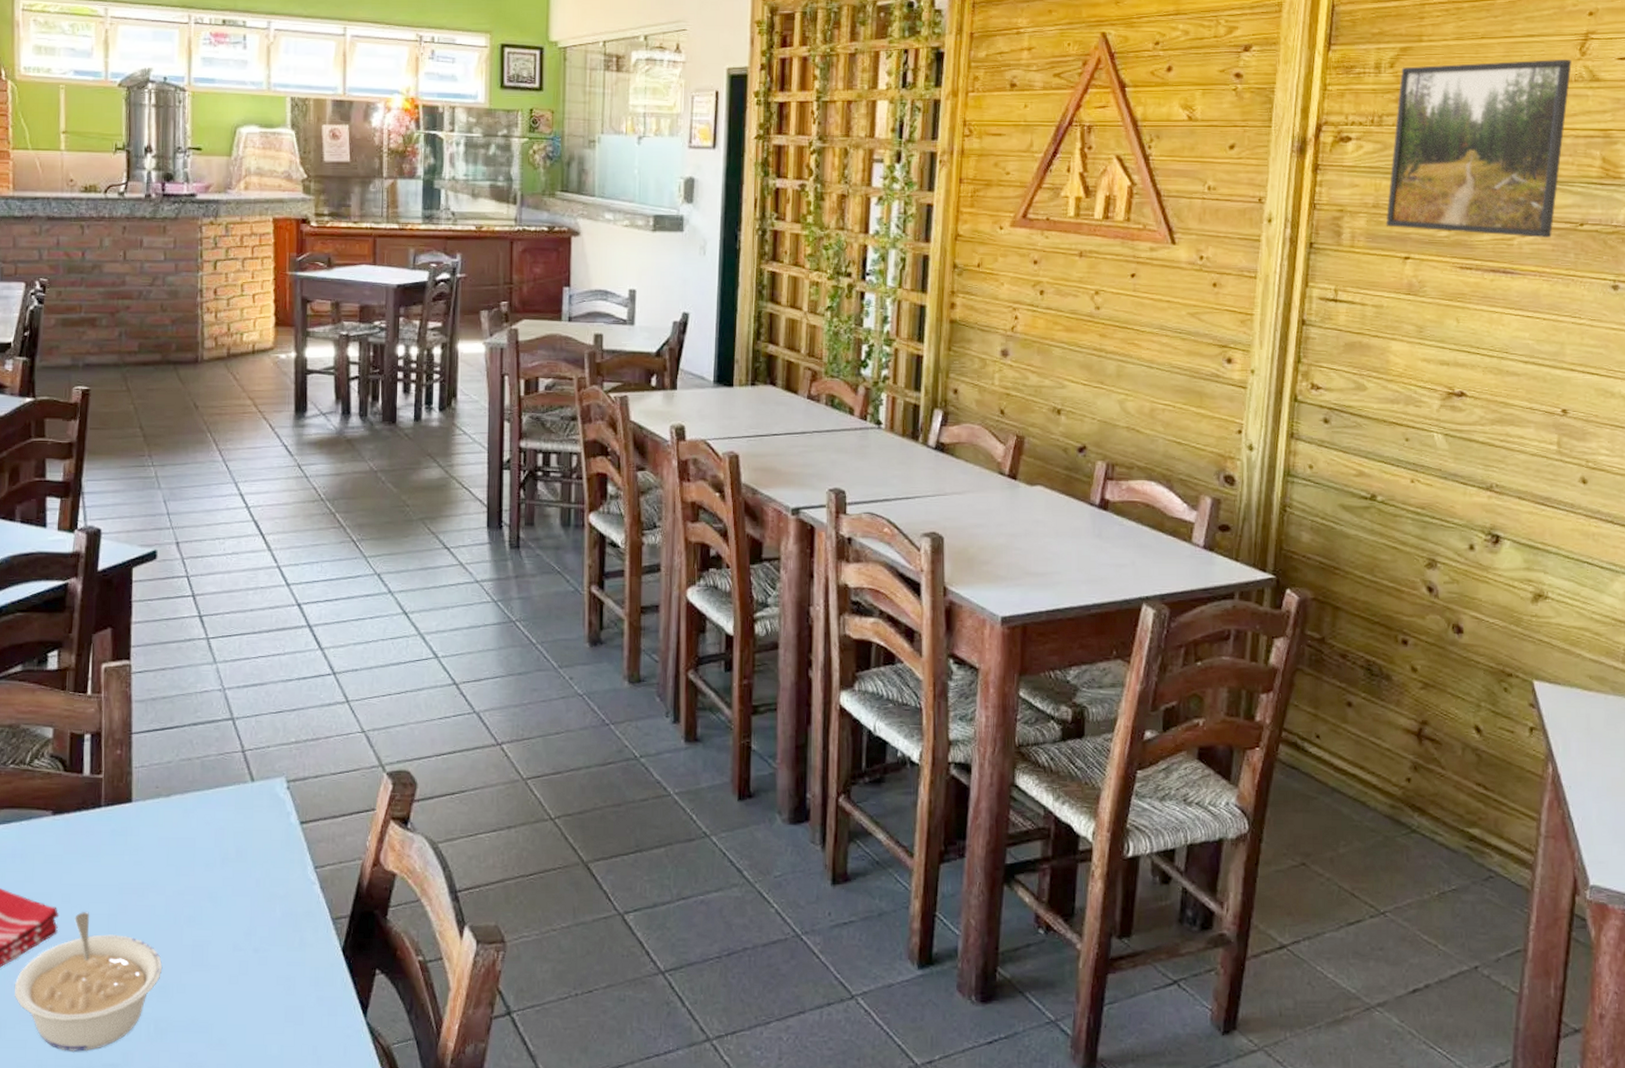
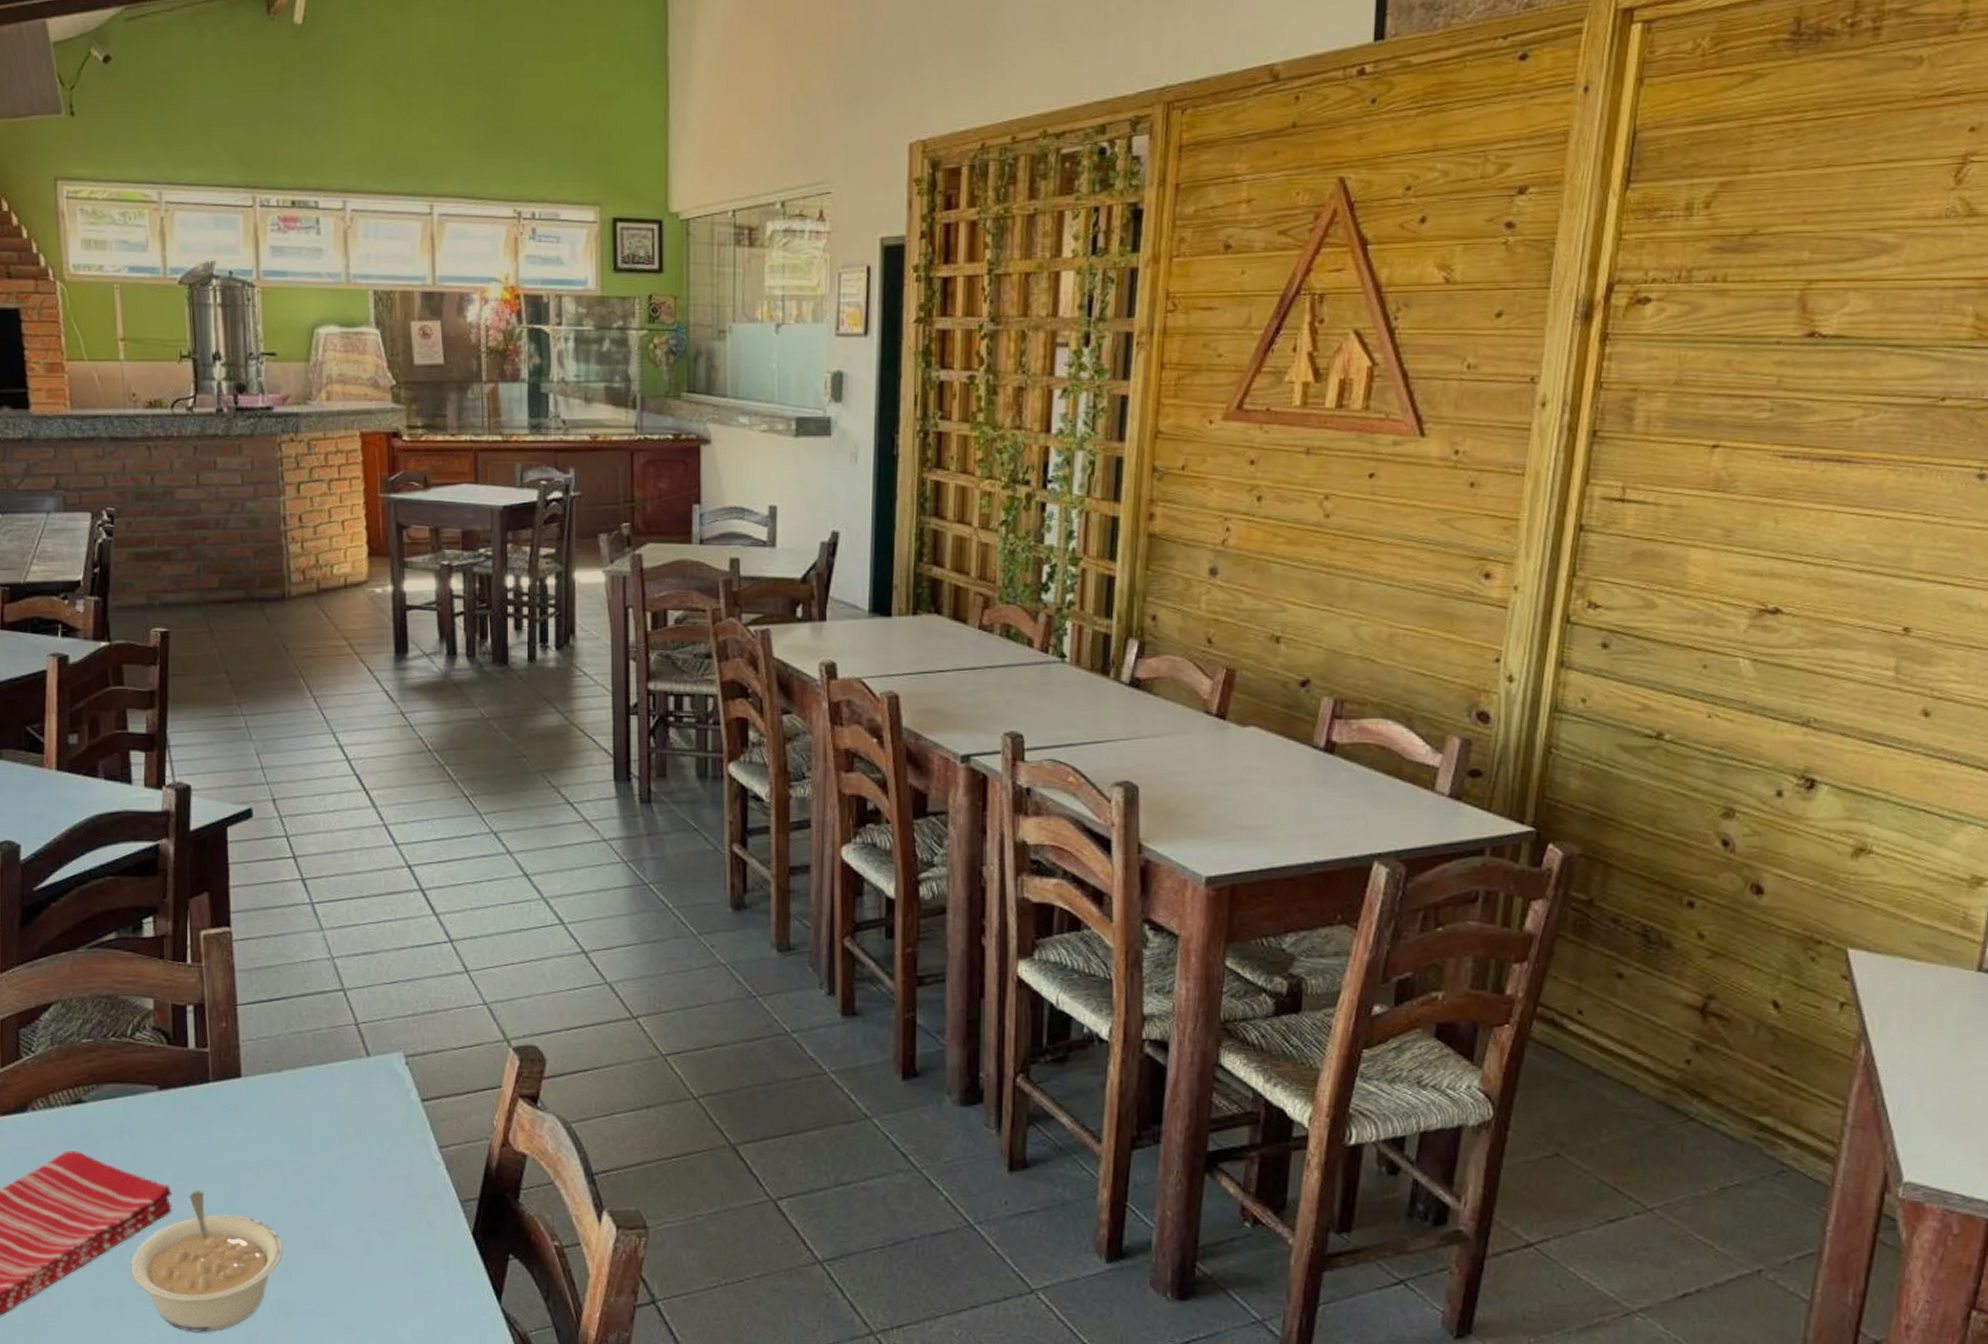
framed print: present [1386,59,1572,238] -> none [1690,189,1943,417]

